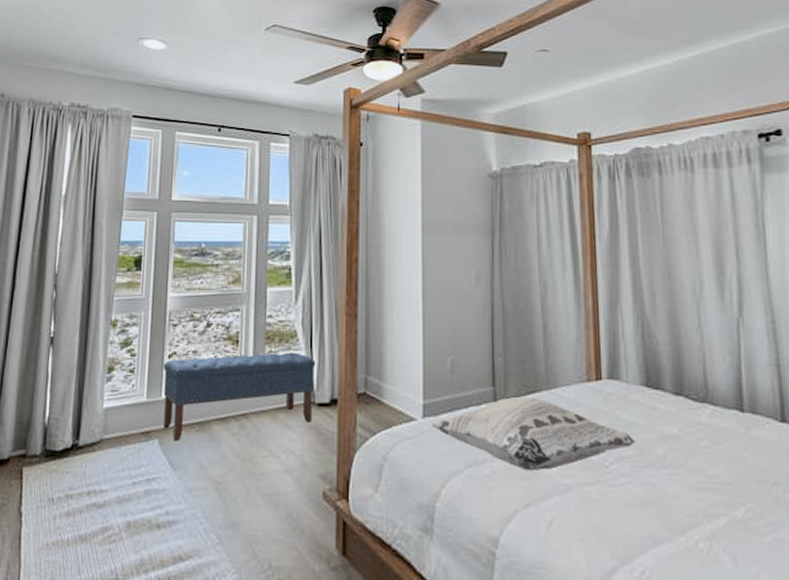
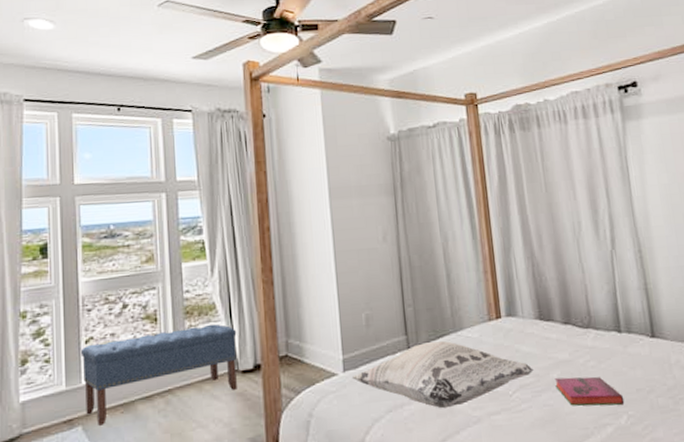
hardback book: none [659,454,743,496] -> present [554,376,625,406]

